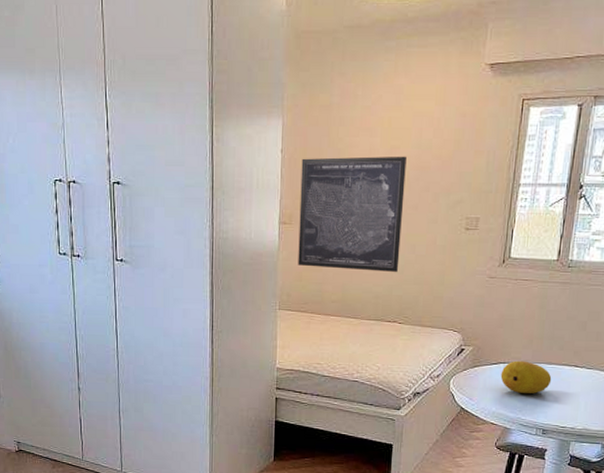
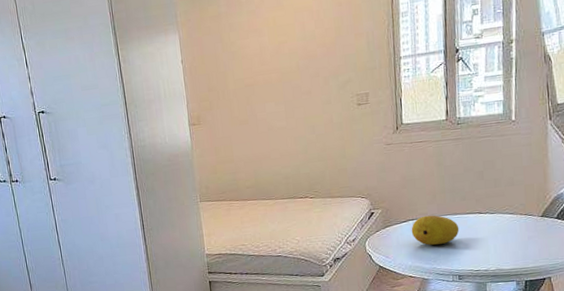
wall art: present [298,156,407,272] -> none [201,48,303,160]

